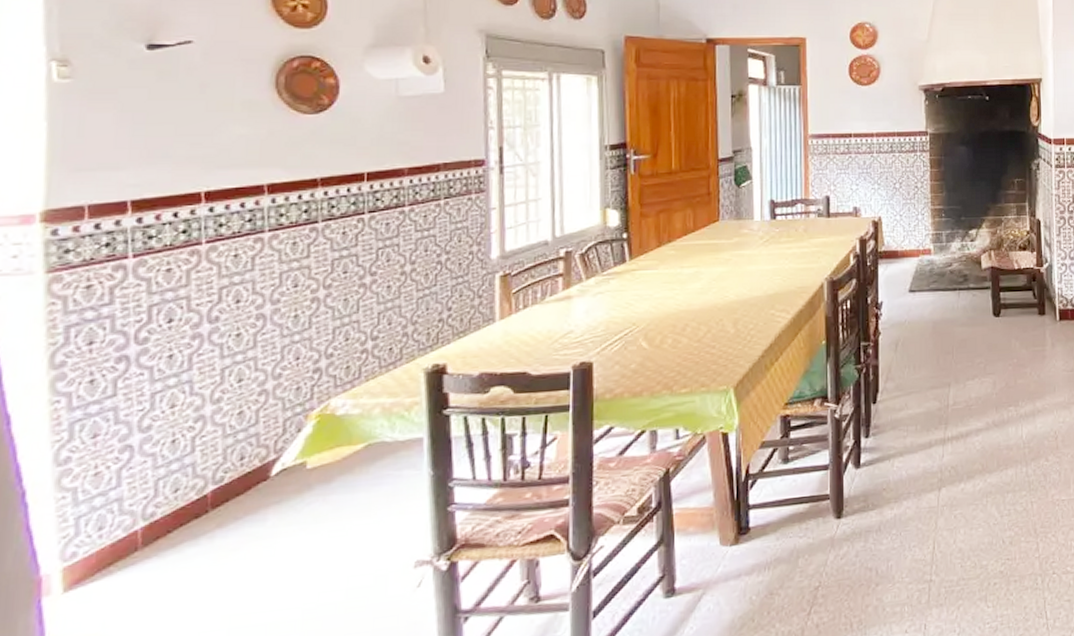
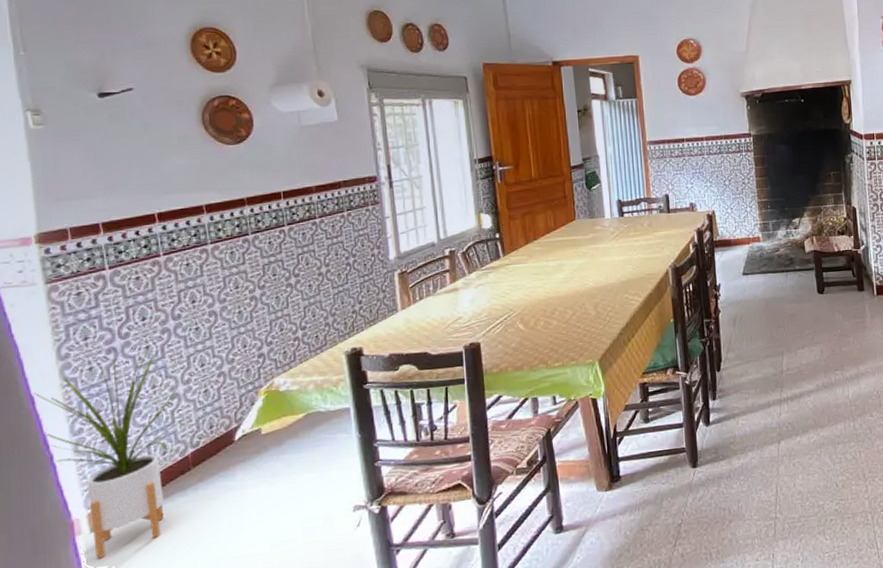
house plant: none [9,356,215,628] -> present [32,347,189,559]

